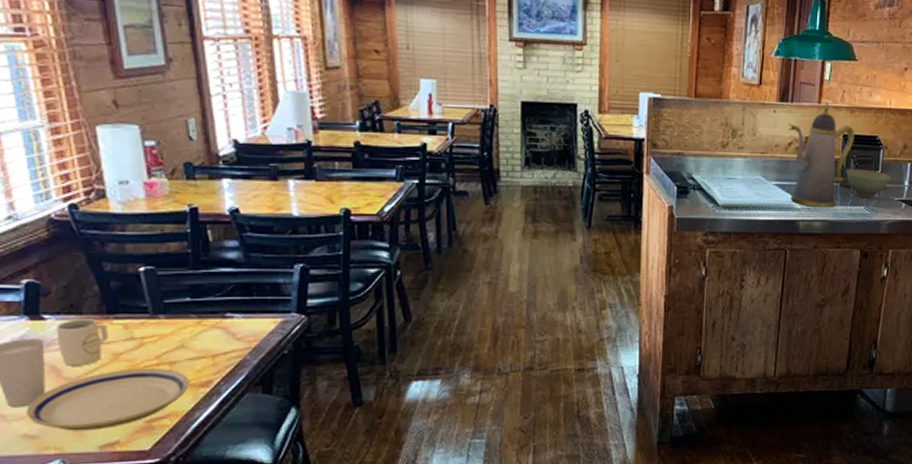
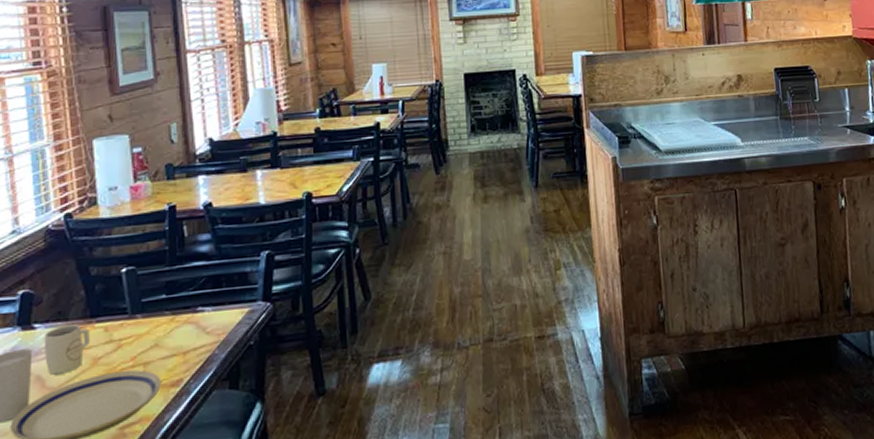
coffee pot: present [788,102,855,208] -> none [719,40,787,144]
bowl: present [846,169,891,199] -> none [784,99,830,129]

